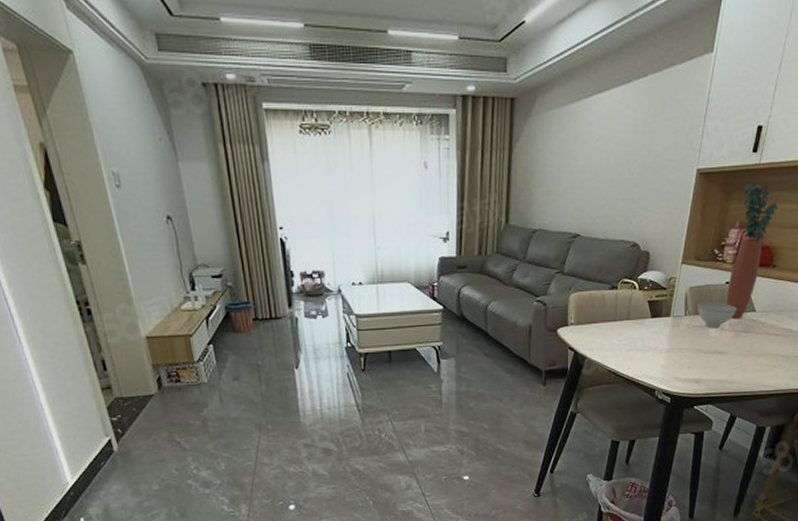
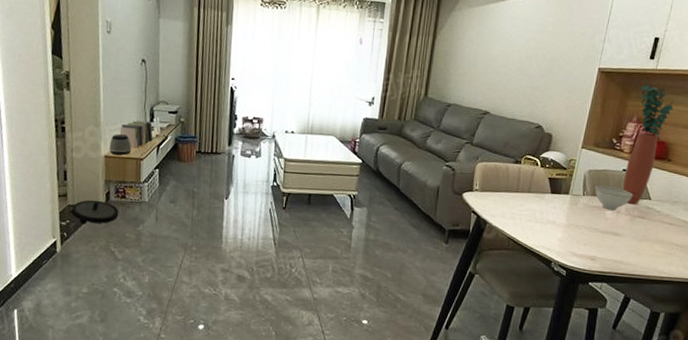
robot vacuum: none [119,388,177,417] -> present [70,200,119,224]
speaker: none [148,309,177,335] -> present [109,134,132,156]
books: none [157,291,199,325] -> present [120,120,153,149]

